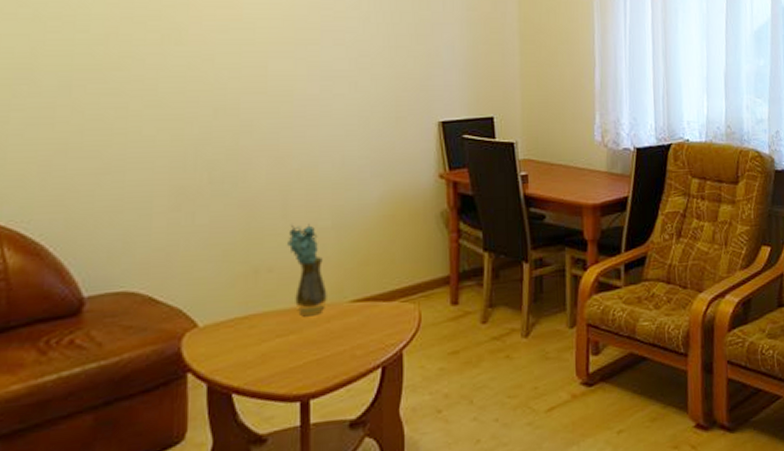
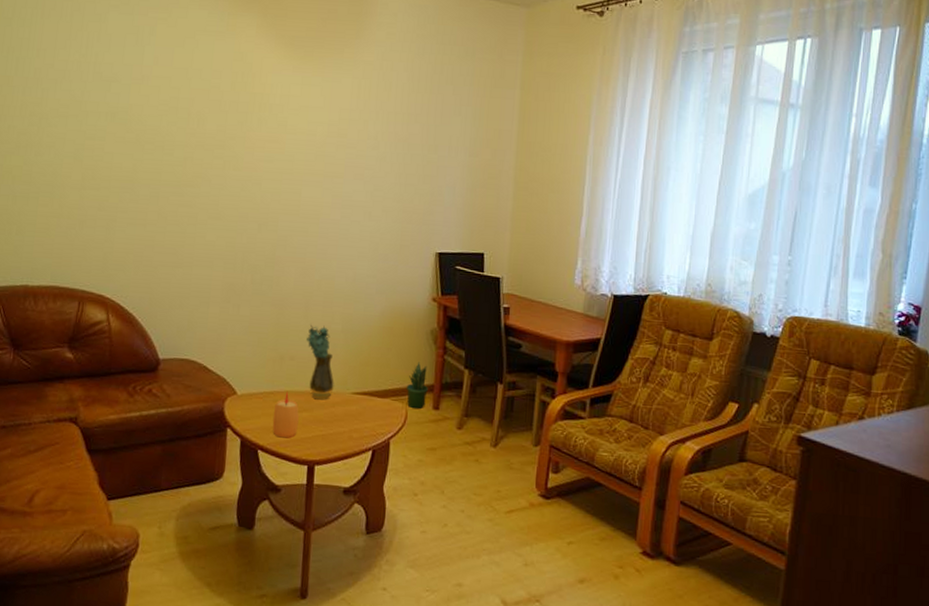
candle: none [249,311,284,373] -> present [272,390,299,438]
planter: none [416,251,443,308] -> present [406,362,428,409]

